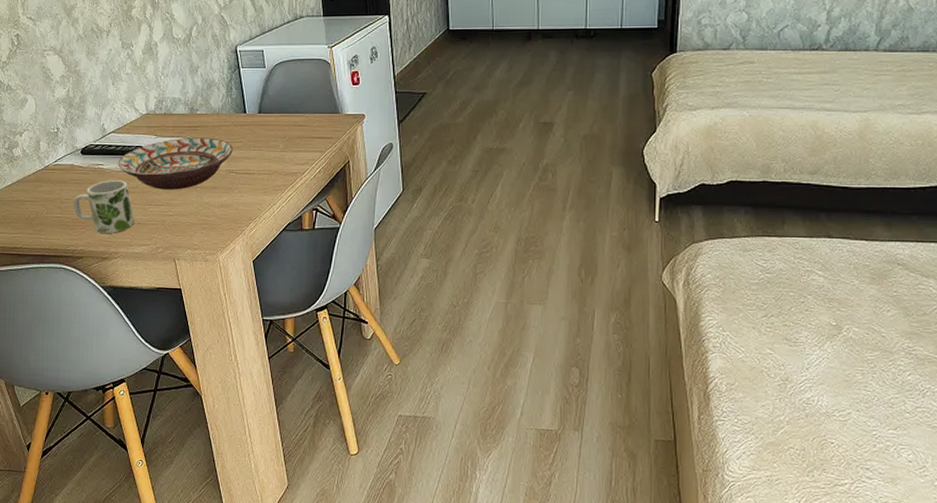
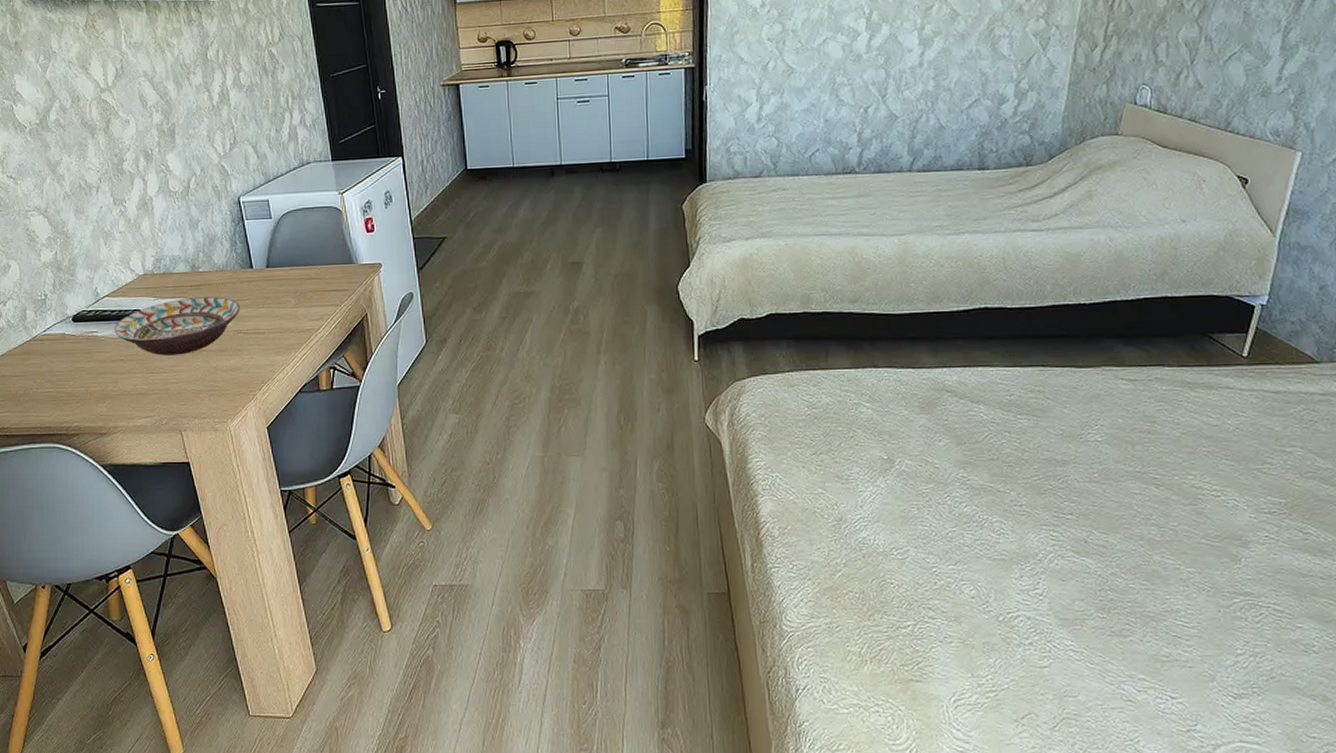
mug: present [73,180,134,233] -> none [65,348,135,407]

